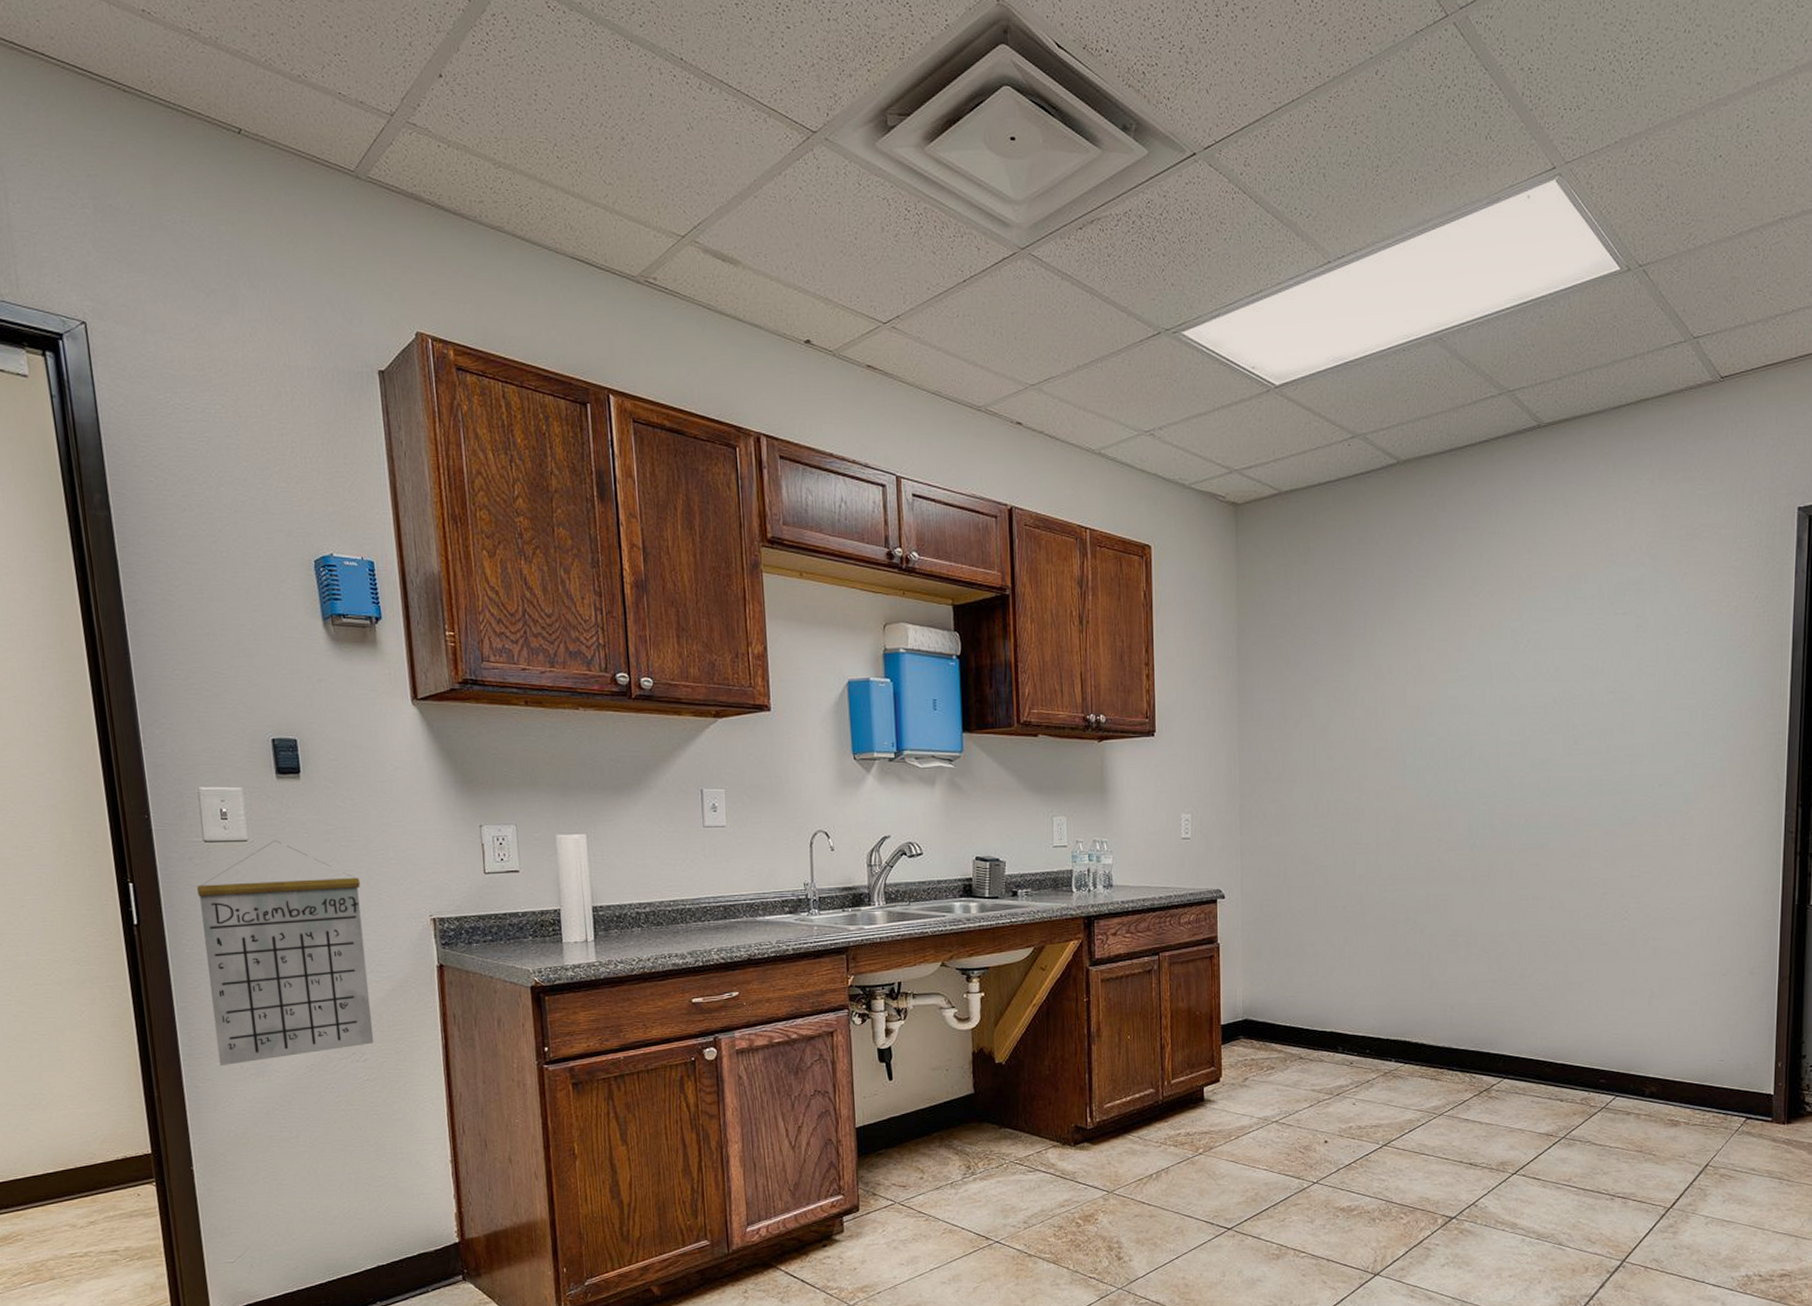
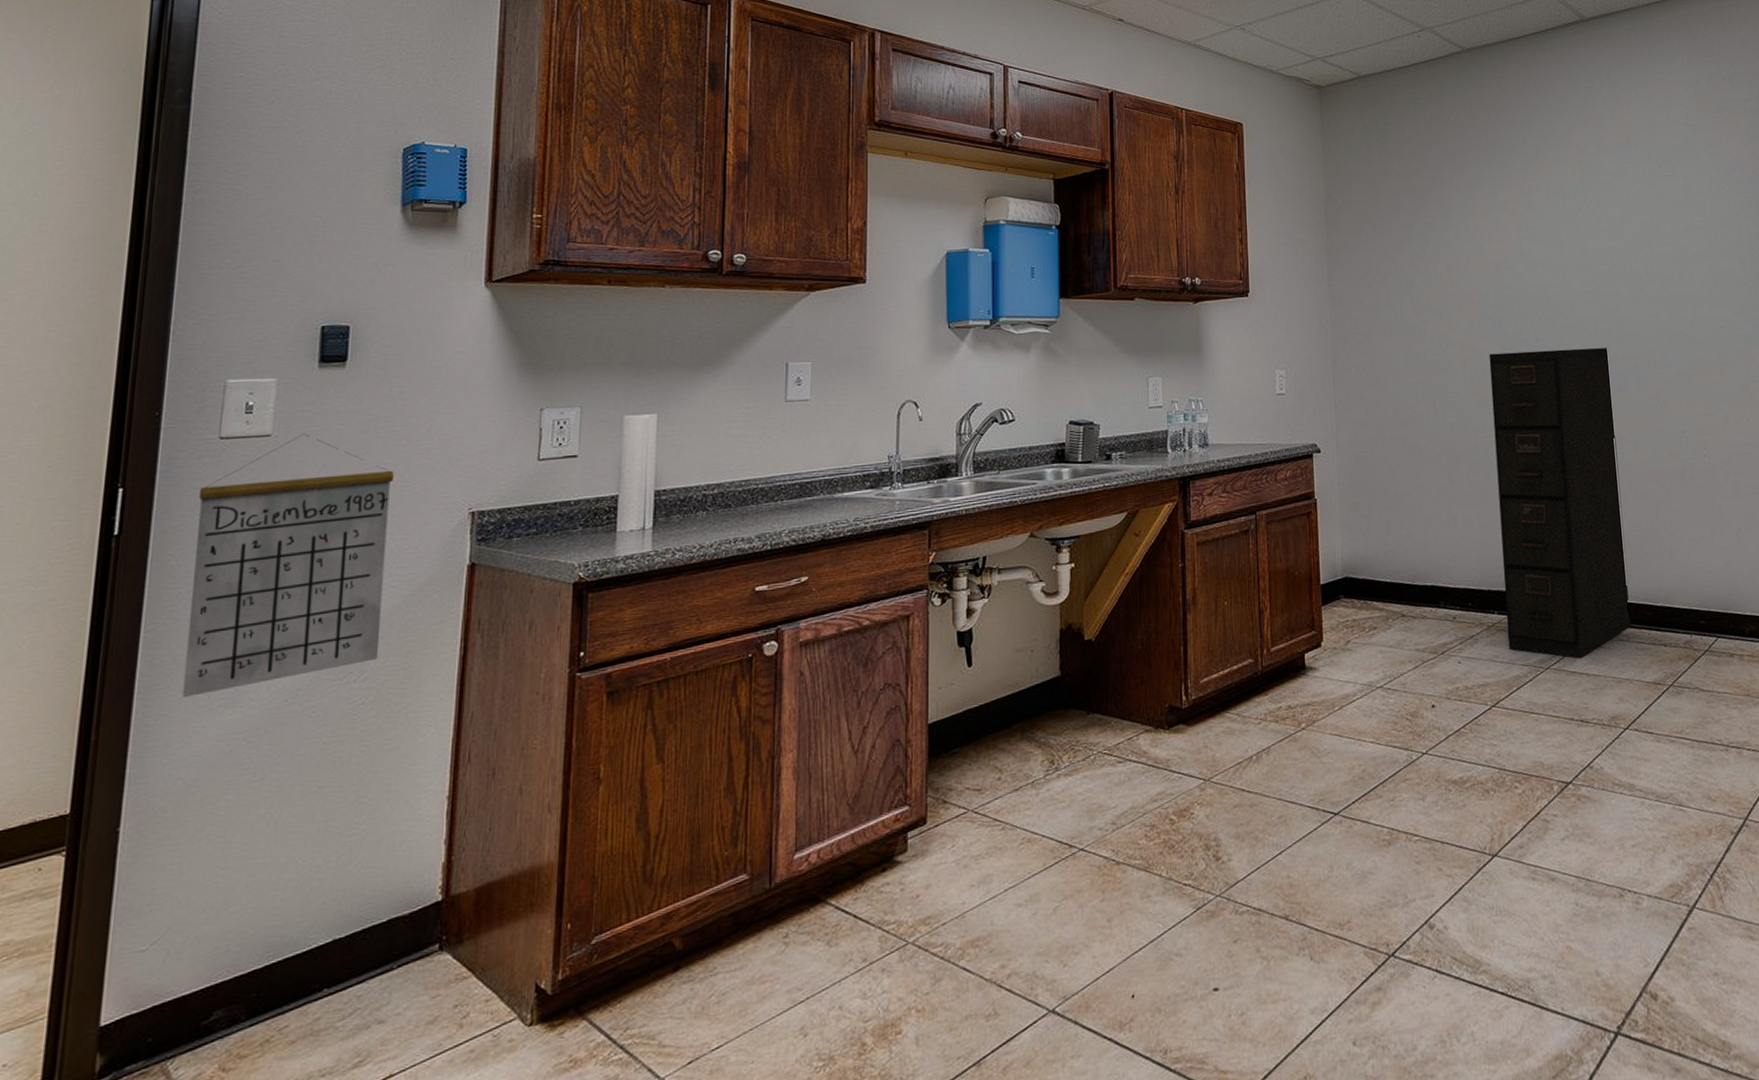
filing cabinet: none [1403,802,1531,1108] -> present [1489,347,1631,659]

